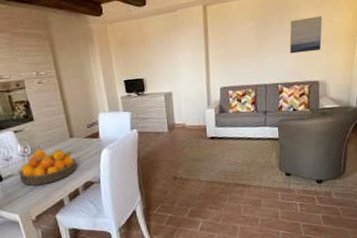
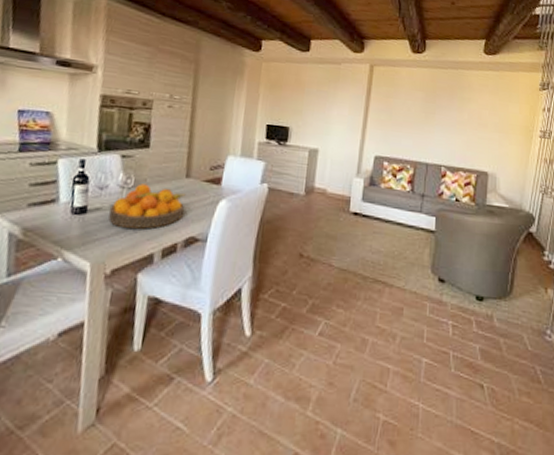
wall art: present [289,16,323,54] -> none [459,99,497,139]

